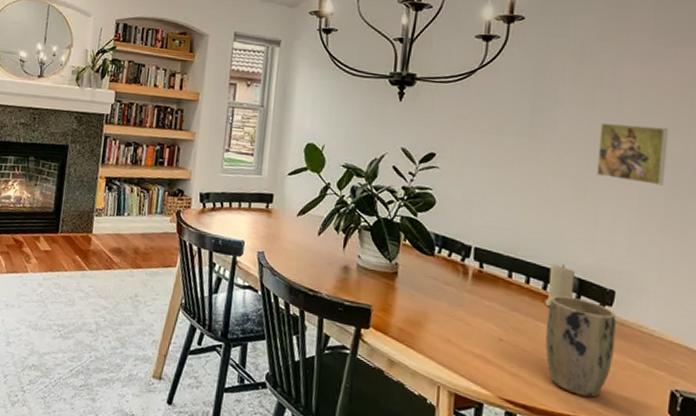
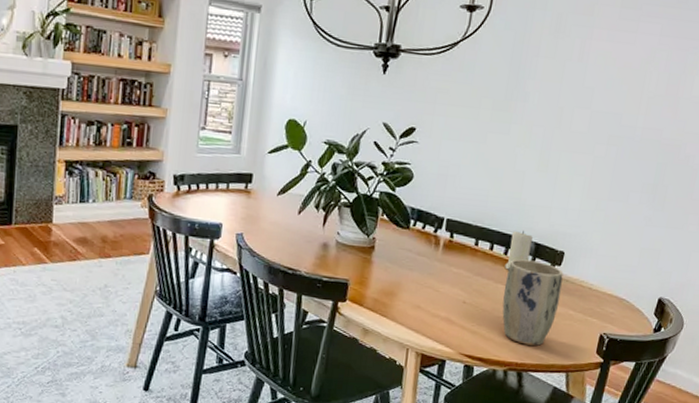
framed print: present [596,123,669,186] -> none [559,95,624,155]

